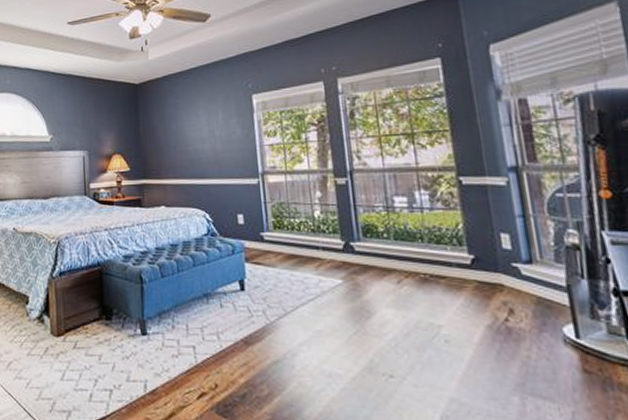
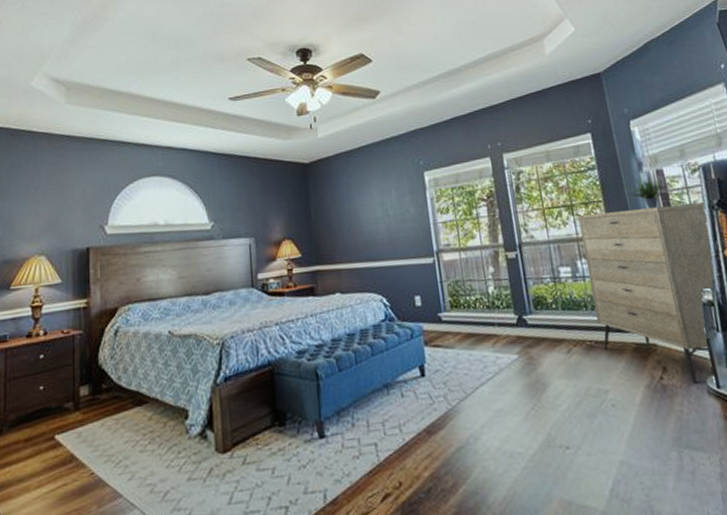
dresser: none [418,137,583,330] -> present [577,202,714,384]
potted plant: none [475,103,535,142] -> present [623,174,671,210]

